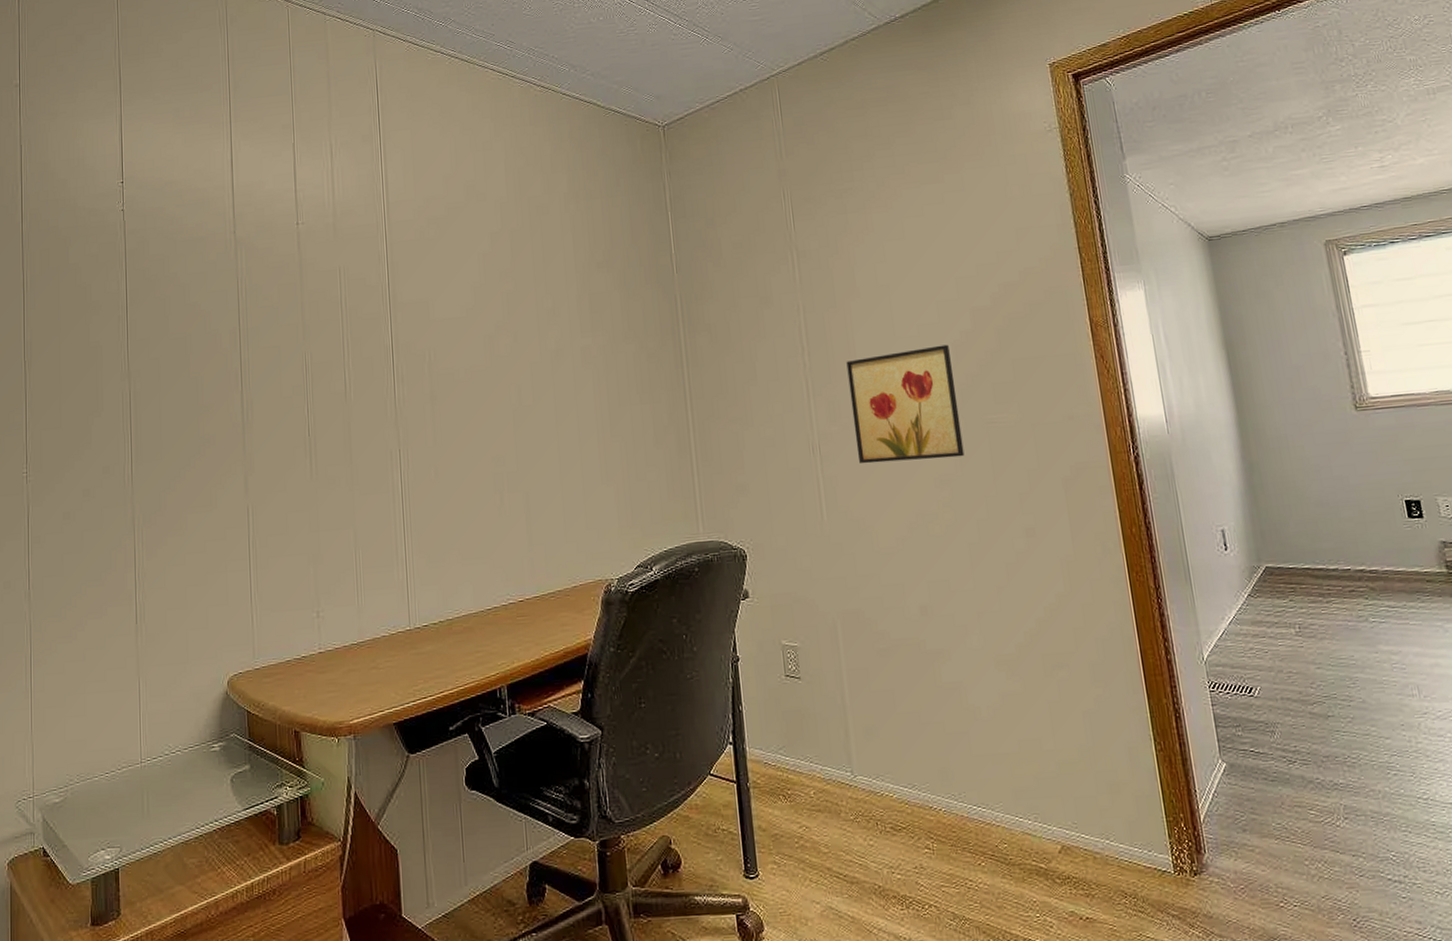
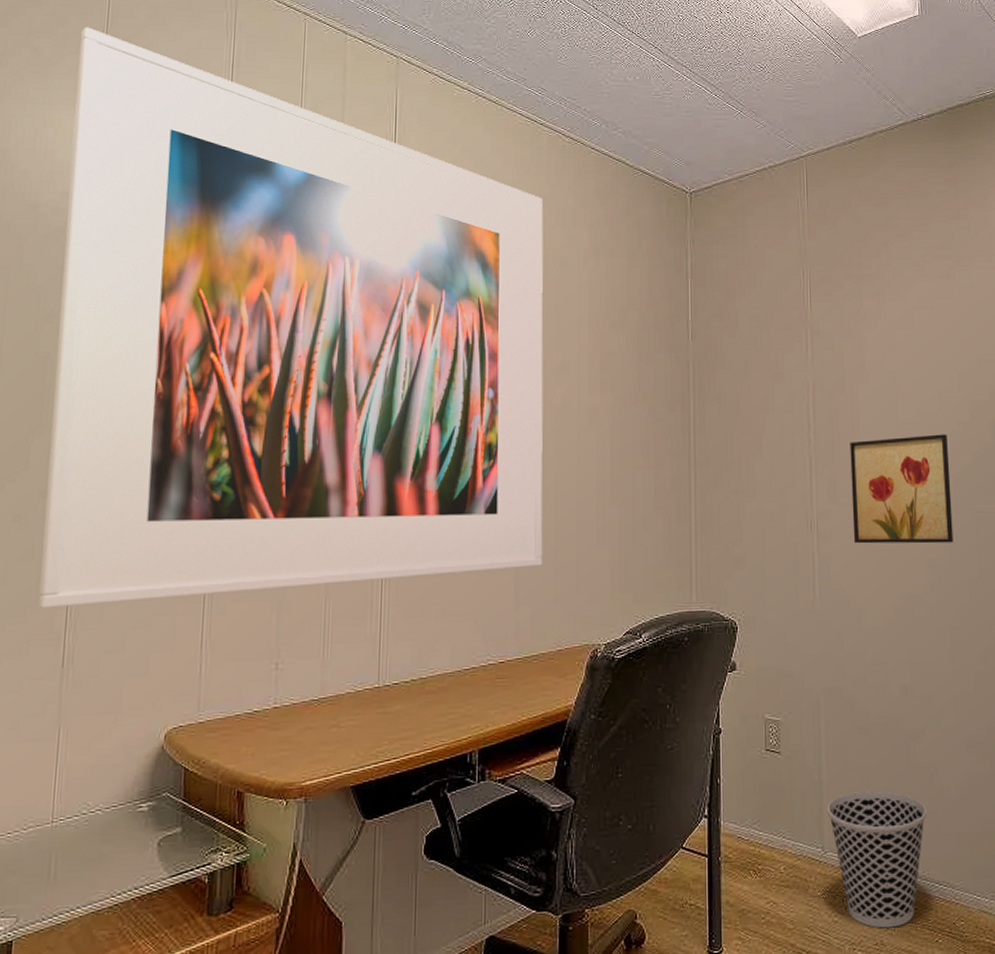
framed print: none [98,41,551,573] -> present [39,27,543,609]
wastebasket: none [853,713,958,852] -> present [827,791,927,929]

